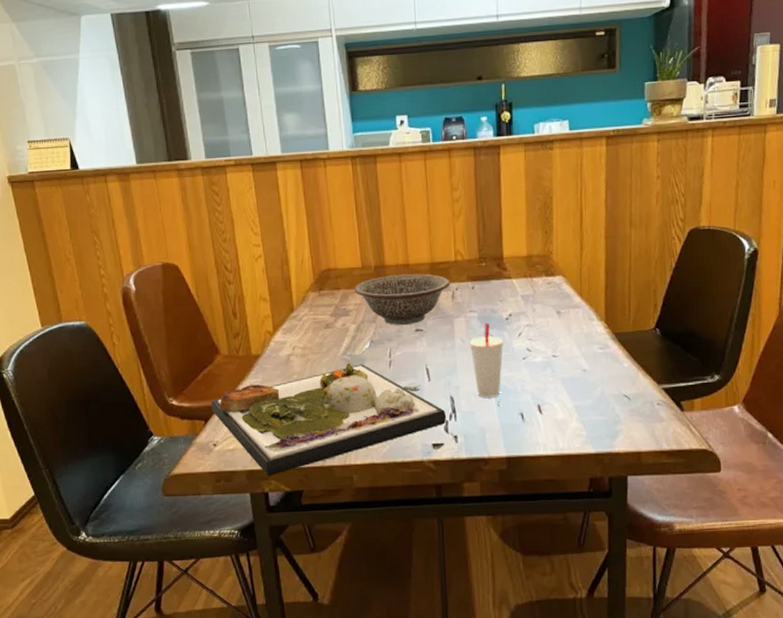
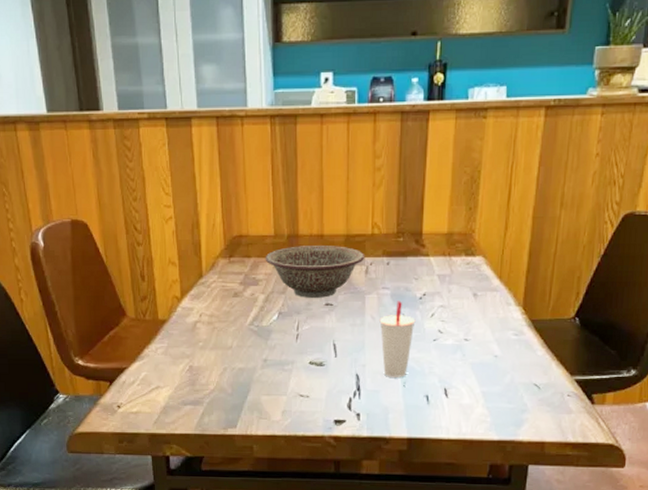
dinner plate: present [211,362,447,476] -> none [116,333,351,440]

